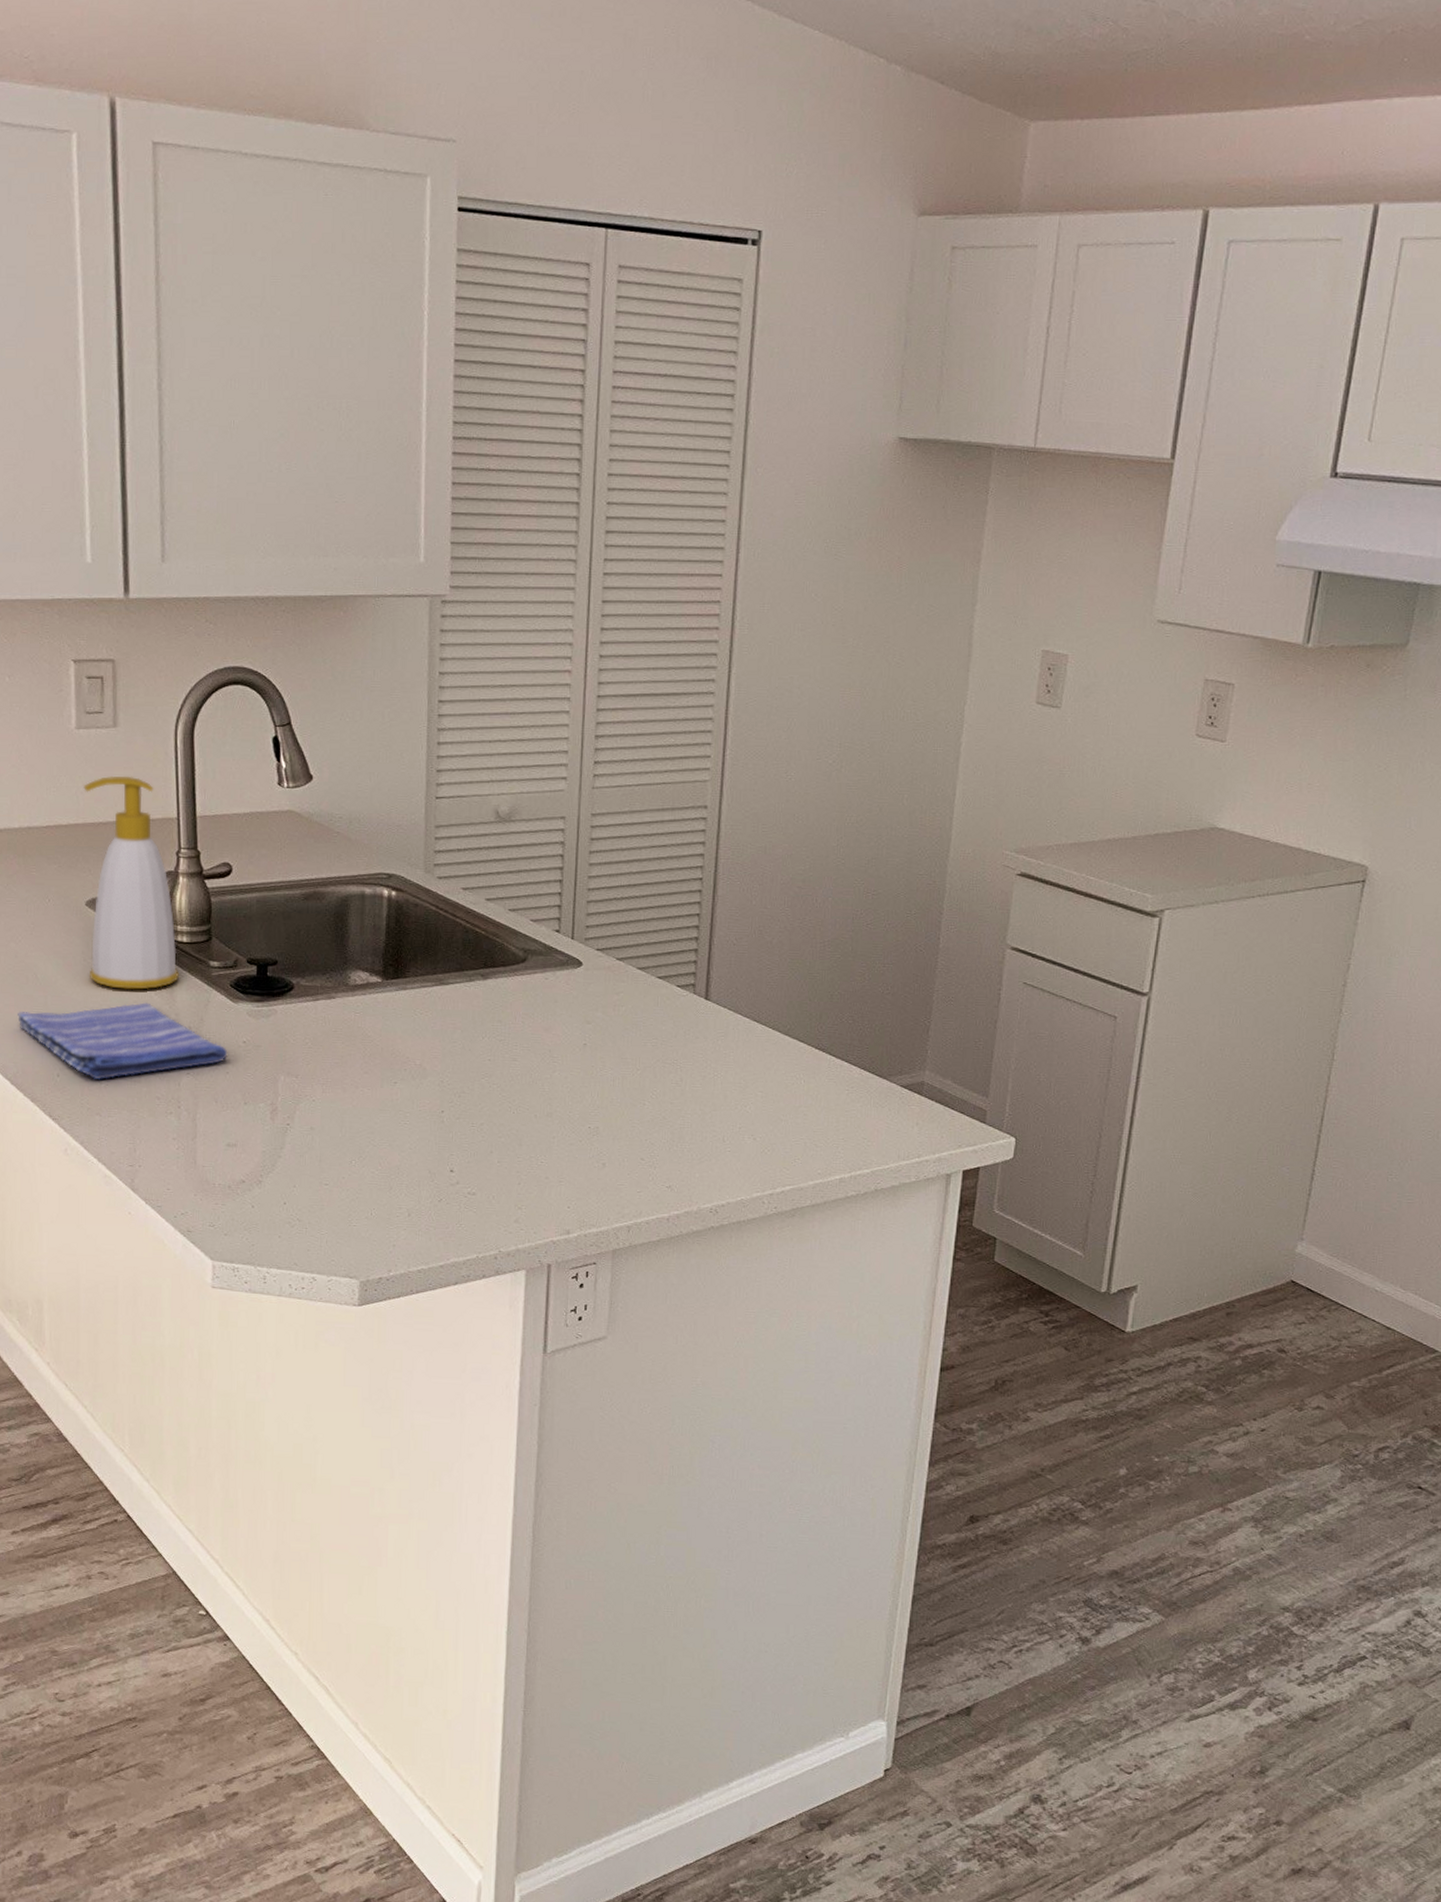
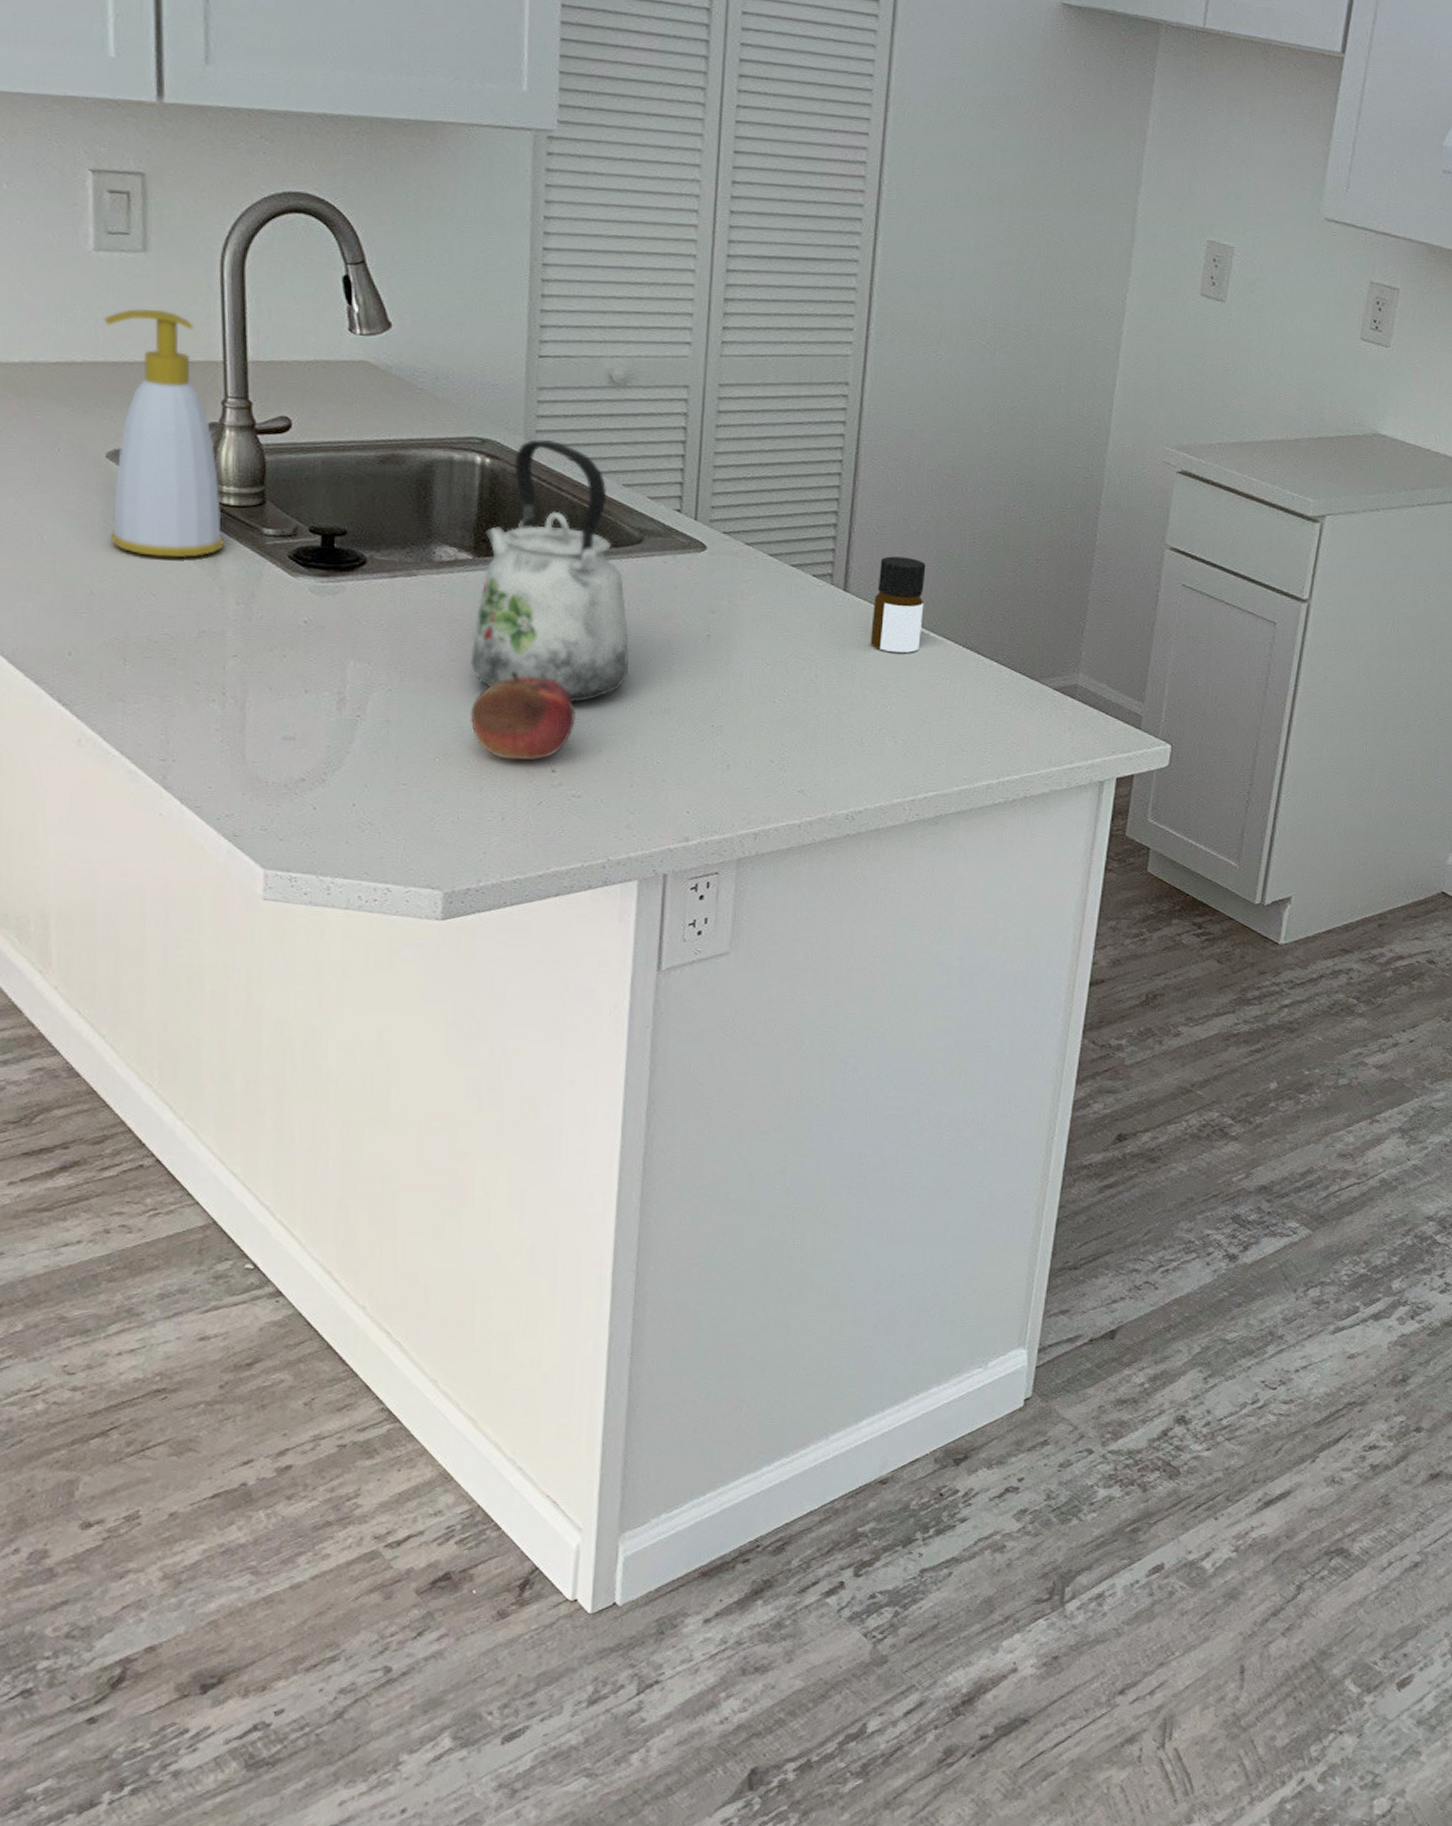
dish towel: present [18,1002,228,1079] -> none [17,573,285,660]
kettle: none [380,872,516,1108] -> present [470,439,629,702]
fruit: none [380,1081,471,1162] -> present [470,670,576,761]
bottle: none [730,965,780,1055] -> present [870,556,926,653]

